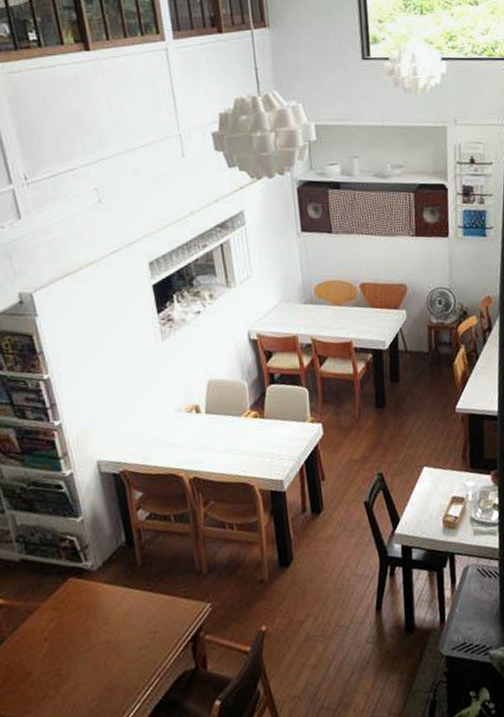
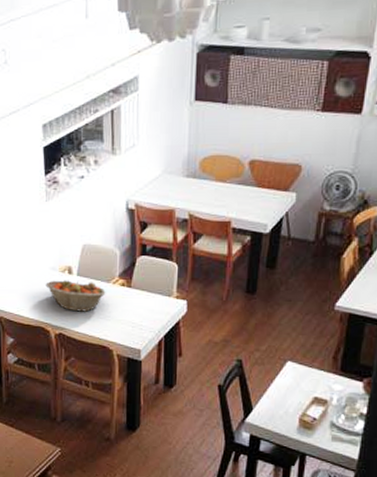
fruit basket: none [172,418,239,452] -> present [45,280,106,312]

